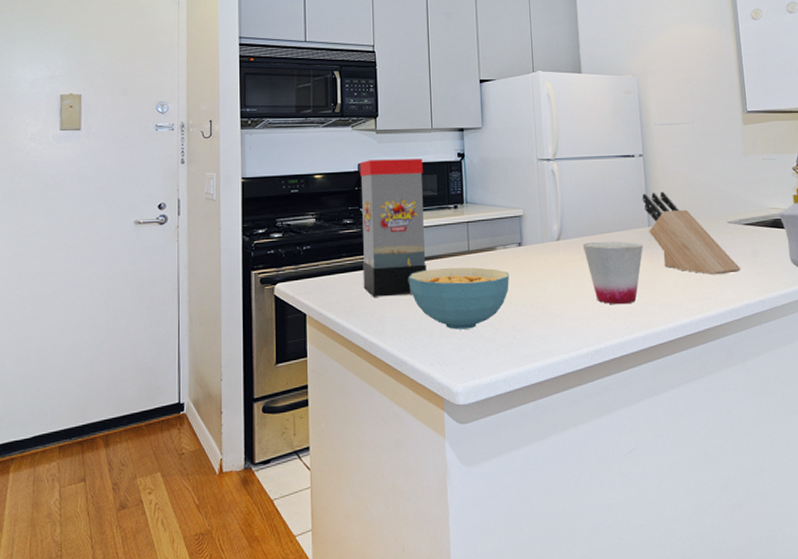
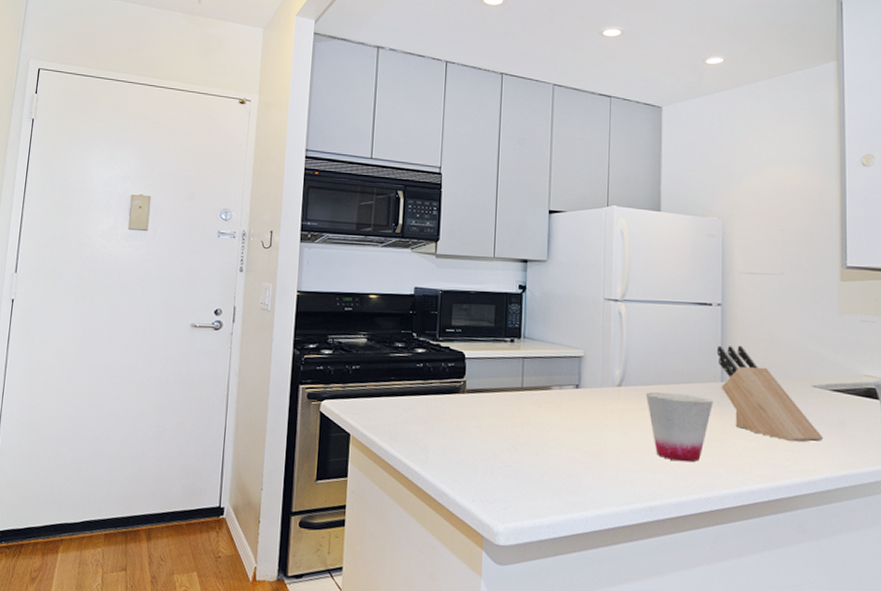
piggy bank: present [360,158,427,297] -> none [409,284,482,426]
cereal bowl: present [409,267,509,330] -> none [457,402,563,469]

